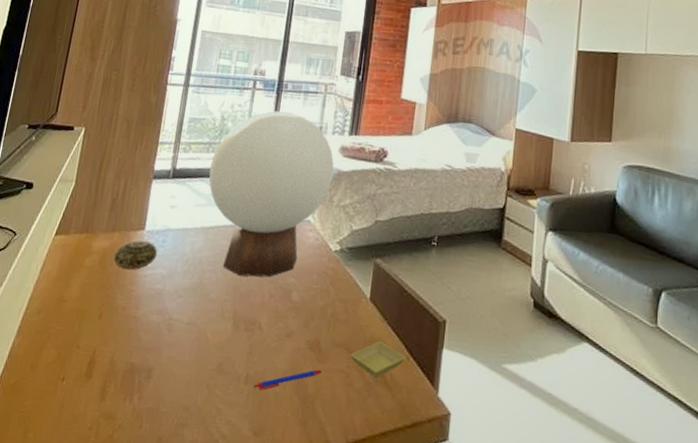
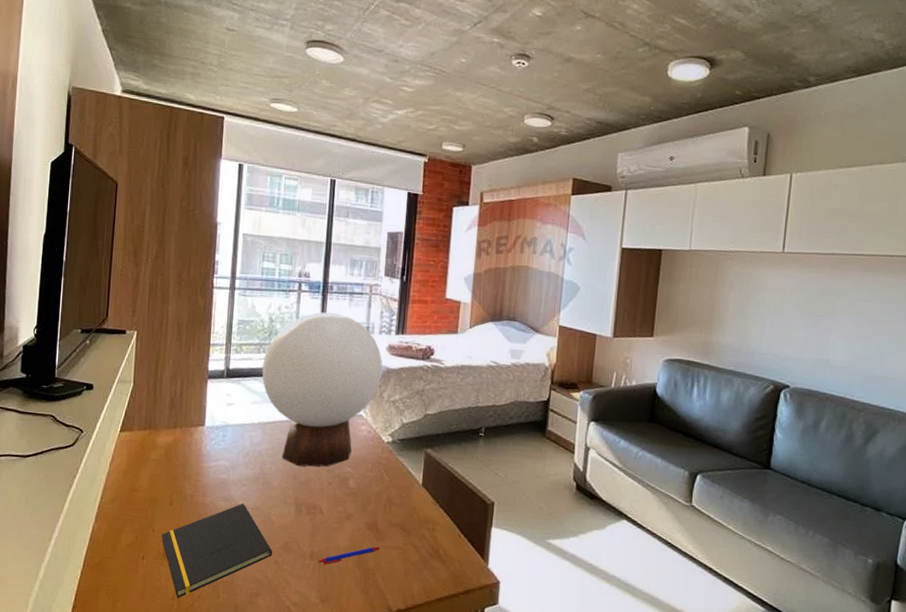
notepad: none [85,316,205,428] -> present [161,503,273,598]
decorative ball: present [113,240,158,270] -> none [178,436,219,463]
saucer: present [350,341,406,378] -> none [406,522,458,553]

